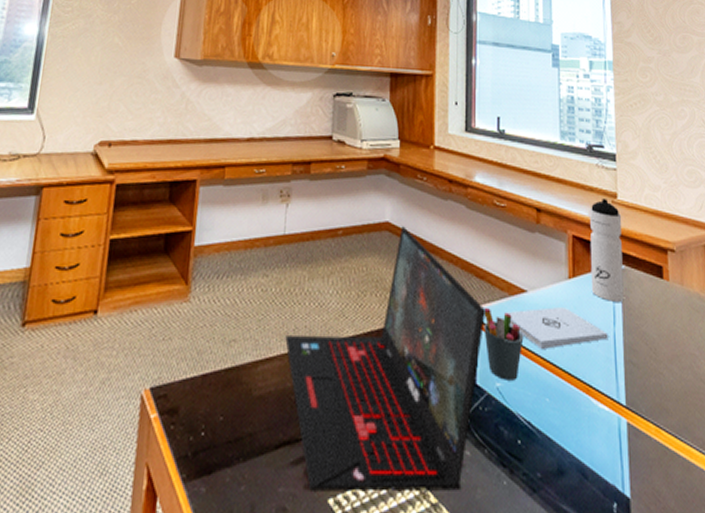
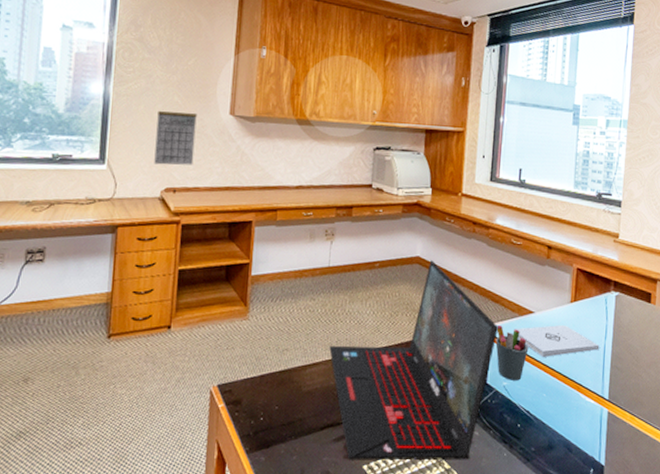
calendar: none [88,54,139,115] -> present [154,111,197,165]
water bottle: present [590,199,624,302] -> none [589,238,621,321]

